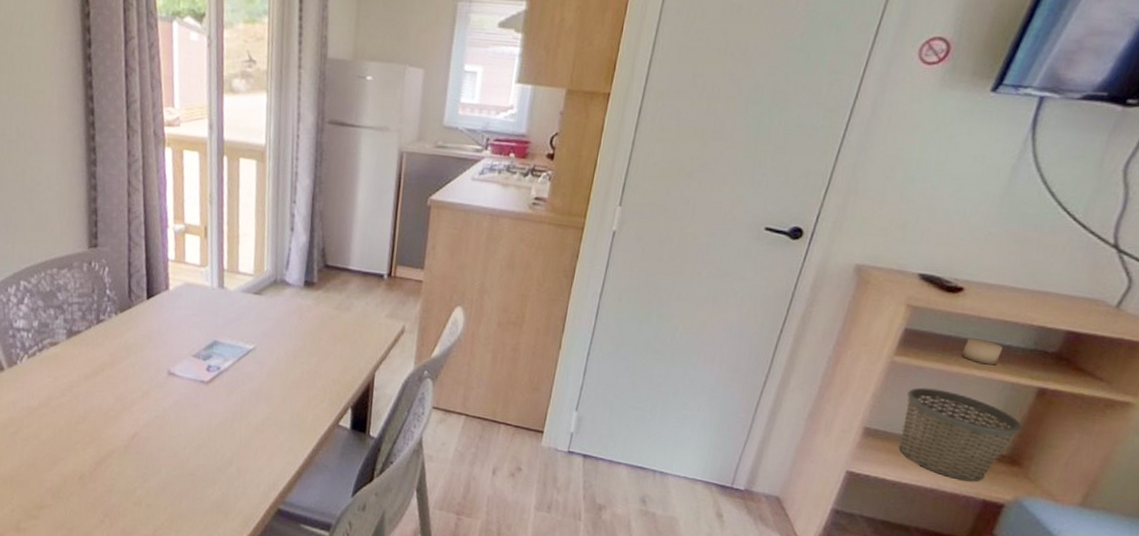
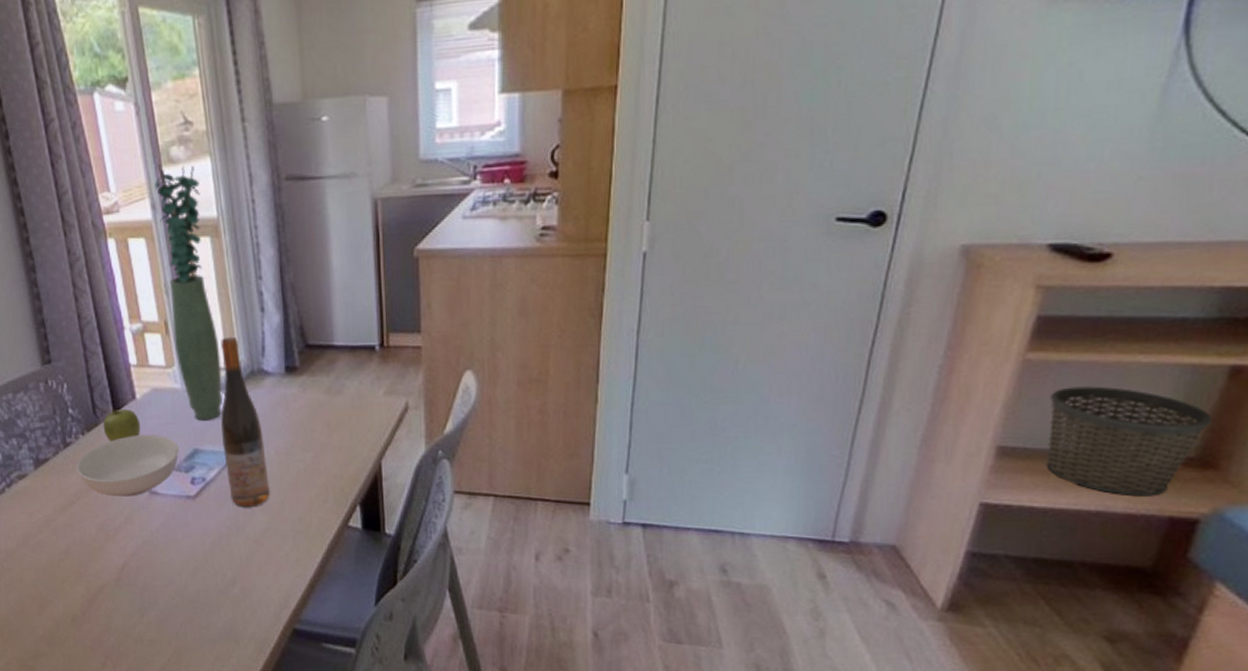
bowl: none [105,321,201,375] -> present [76,435,179,497]
fruit: none [135,295,170,325] -> present [103,409,141,443]
vase: none [210,90,254,318] -> present [154,163,223,421]
wine bottle: none [239,248,277,398] -> present [220,336,271,507]
candle: present [961,338,1003,366] -> none [1118,315,1175,347]

